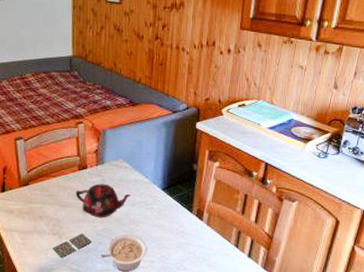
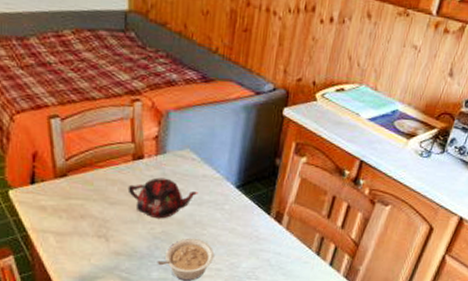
coaster: present [52,234,91,258] -> none [97,237,147,264]

